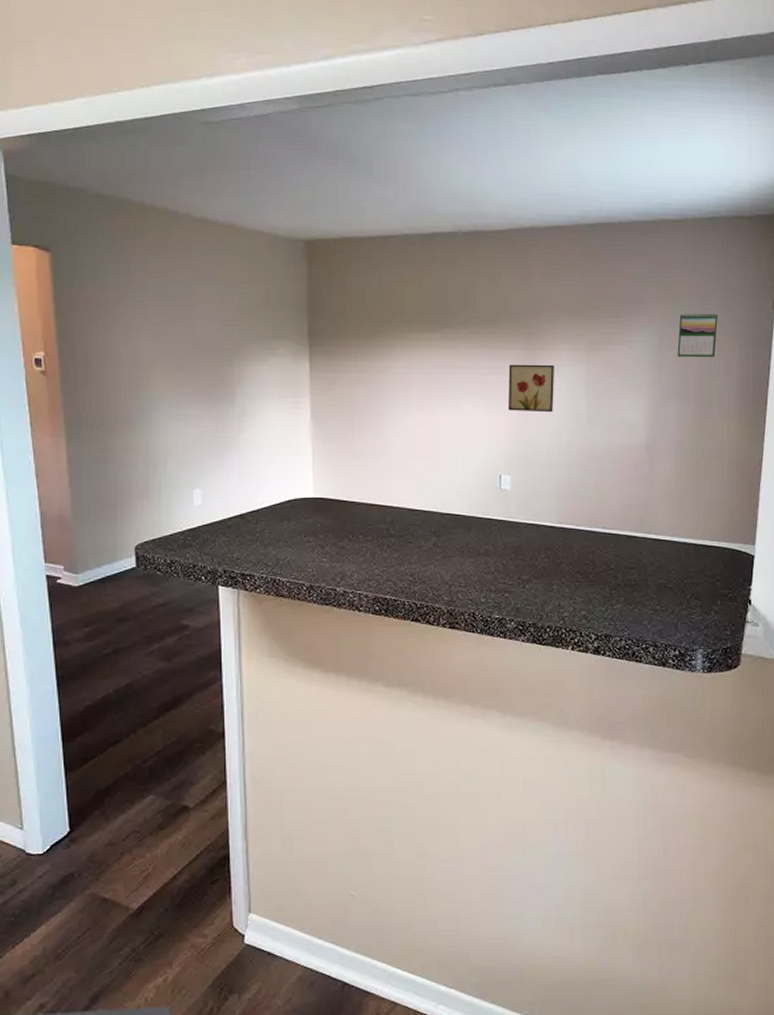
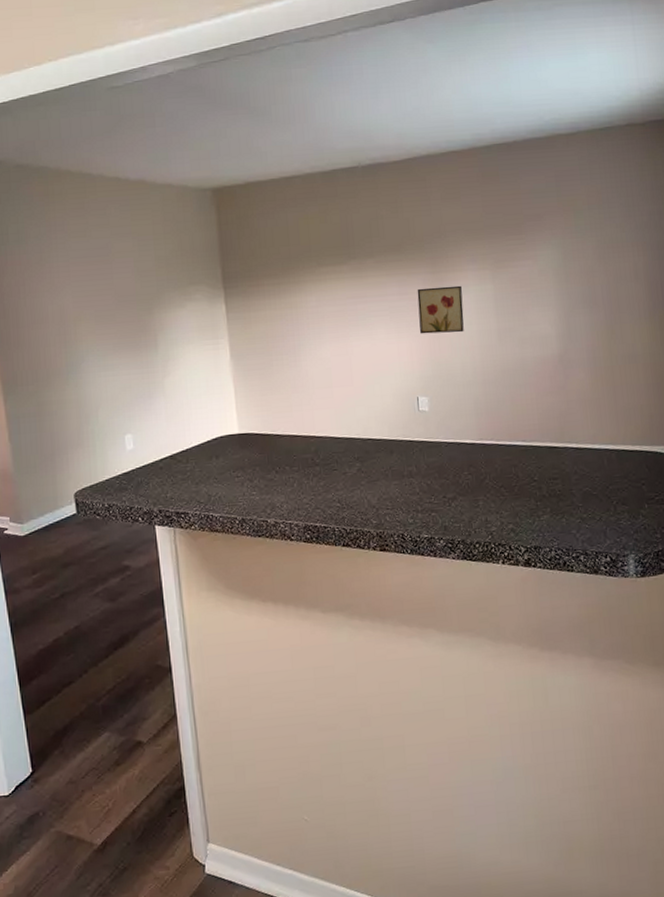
calendar: present [677,313,718,358] -> none [581,221,621,267]

